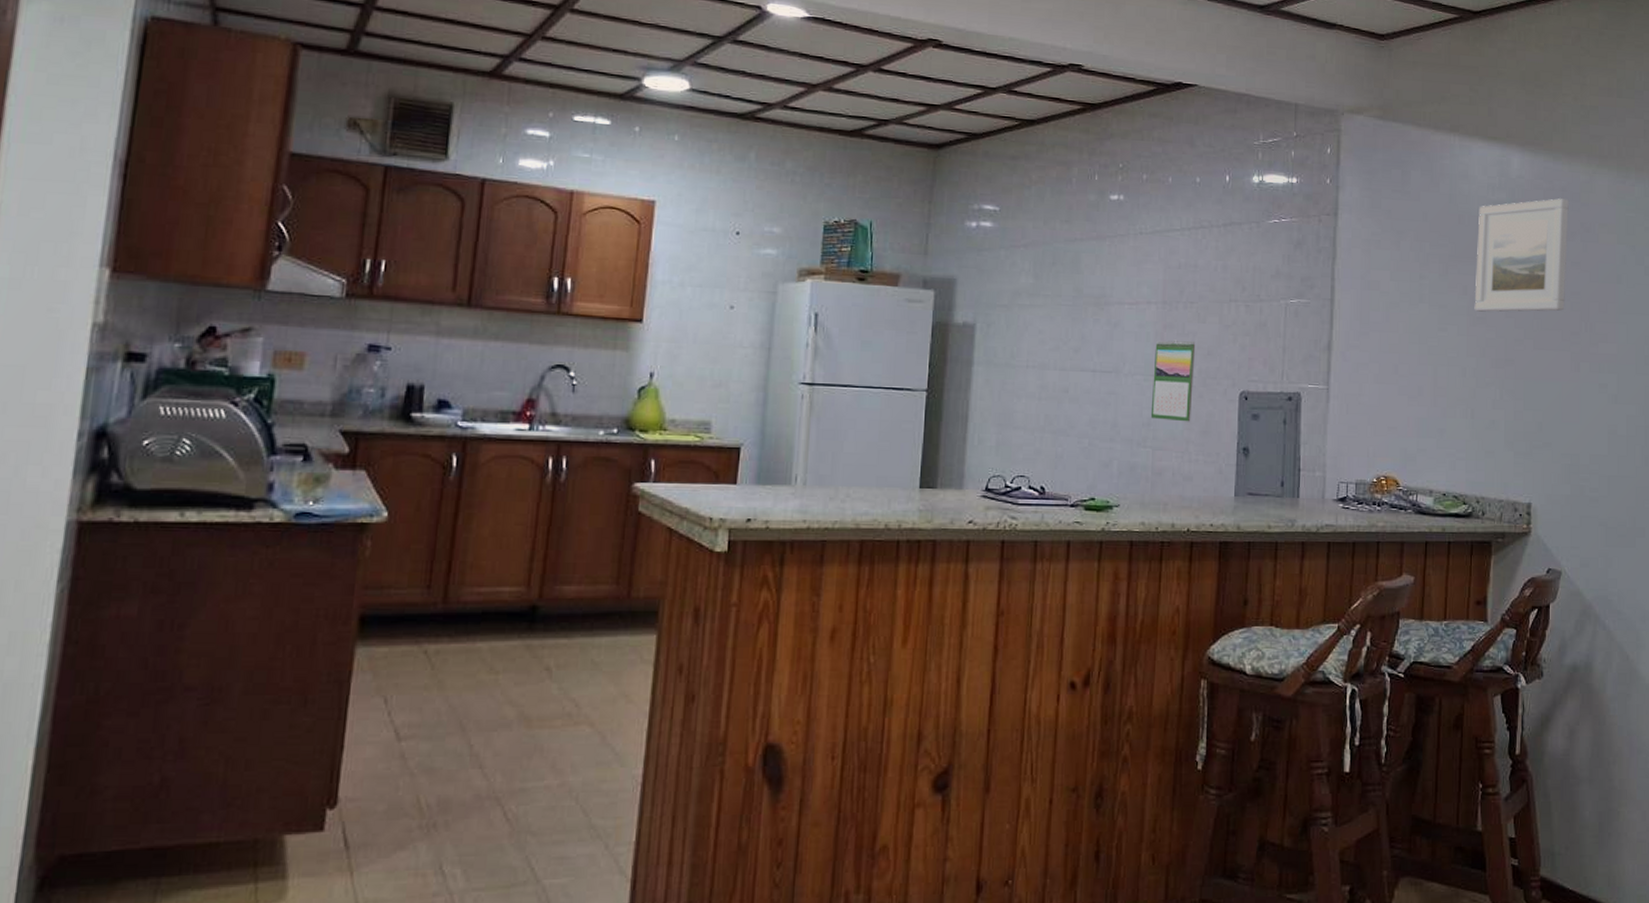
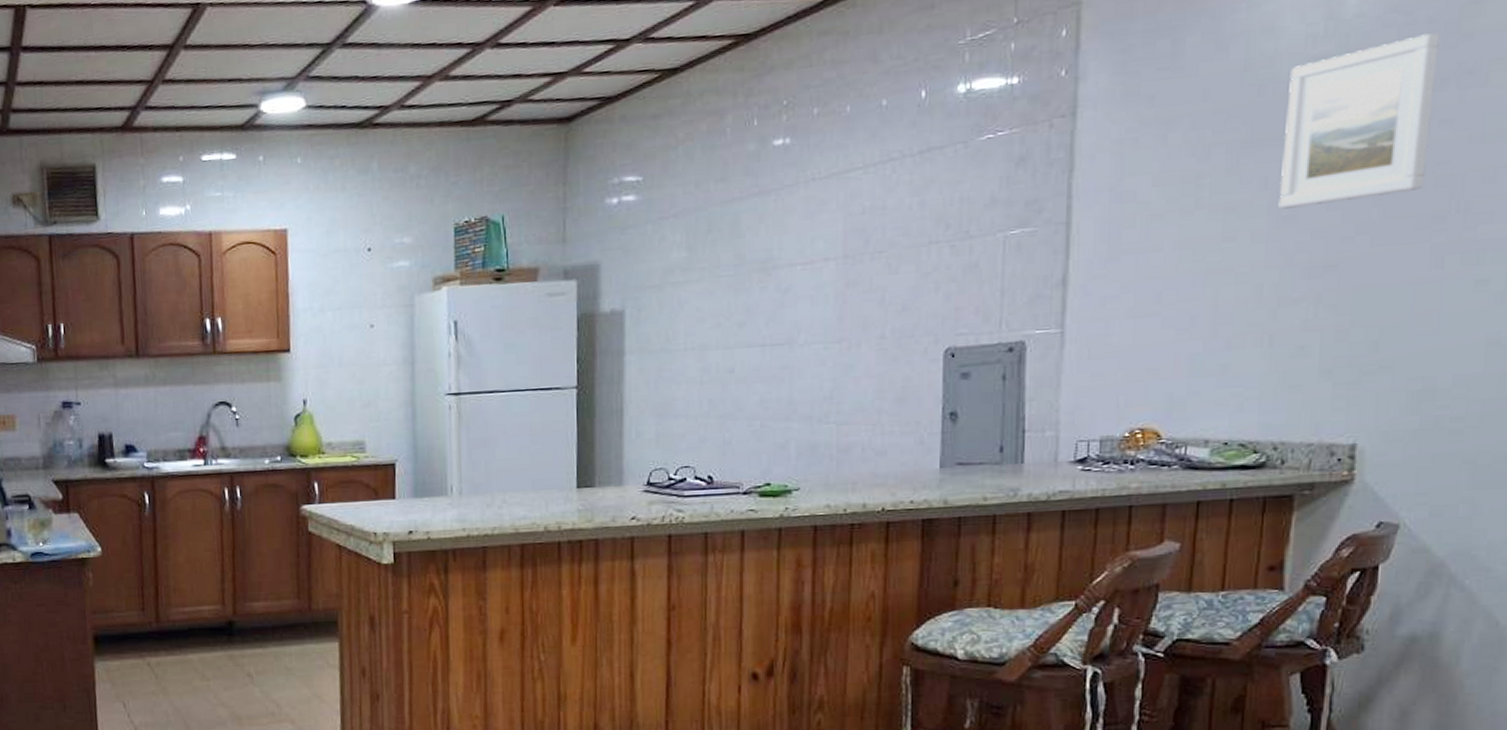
calendar: present [1150,339,1196,422] -> none [833,297,887,391]

